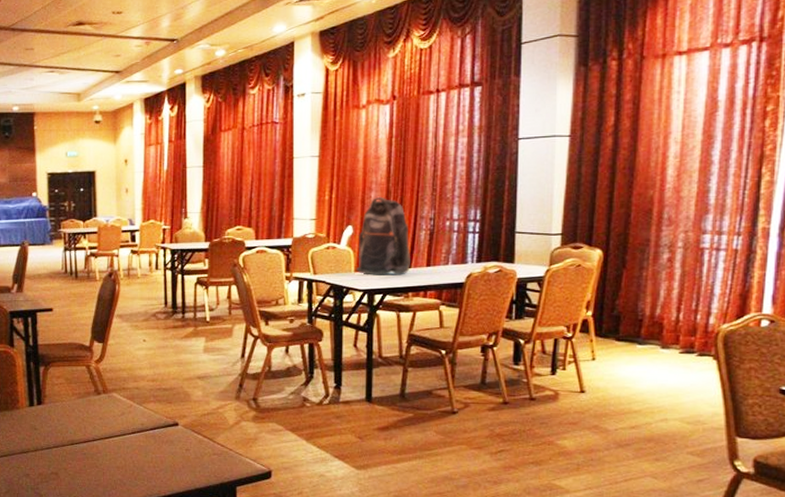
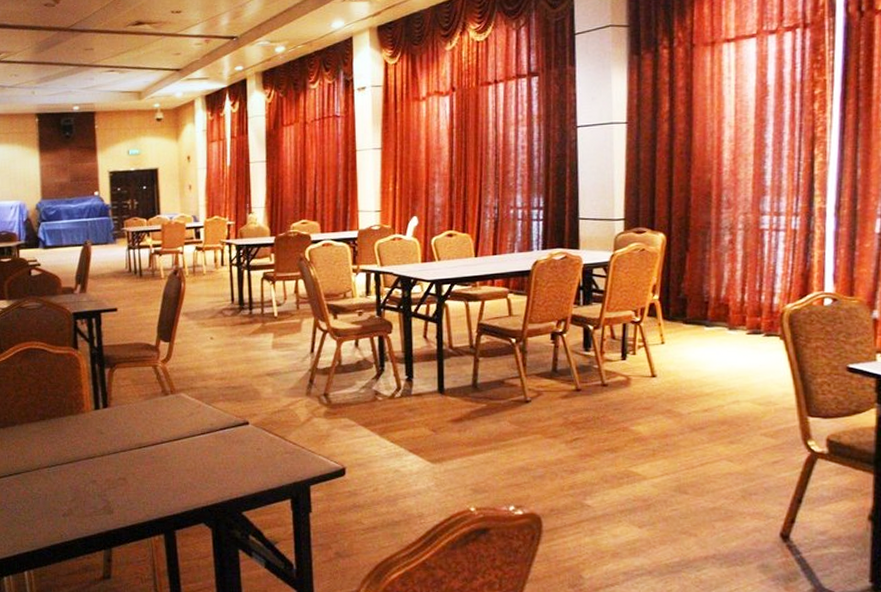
backpack: present [356,196,410,275] -> none [423,186,477,266]

